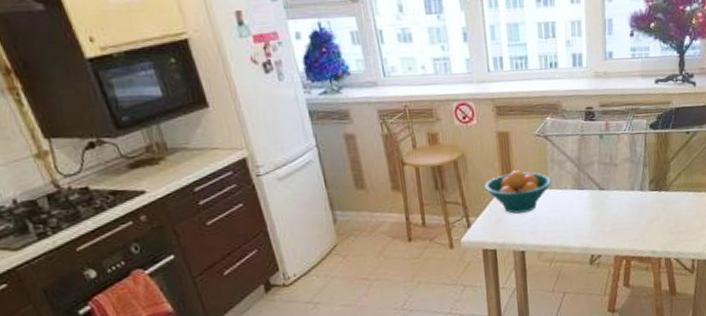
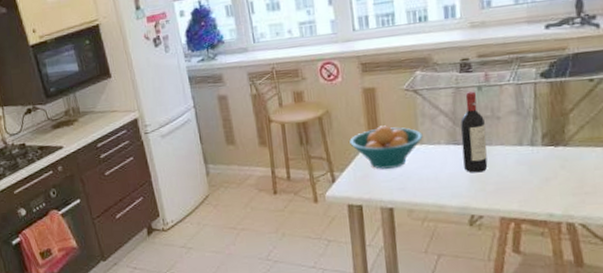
wine bottle: none [584,139,606,216] -> present [460,91,488,173]

